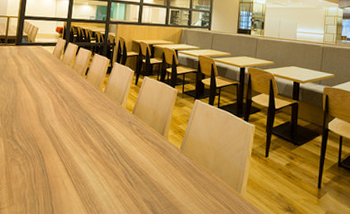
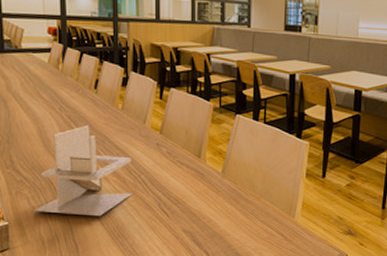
napkin holder: none [22,104,107,184] -> present [33,125,133,217]

